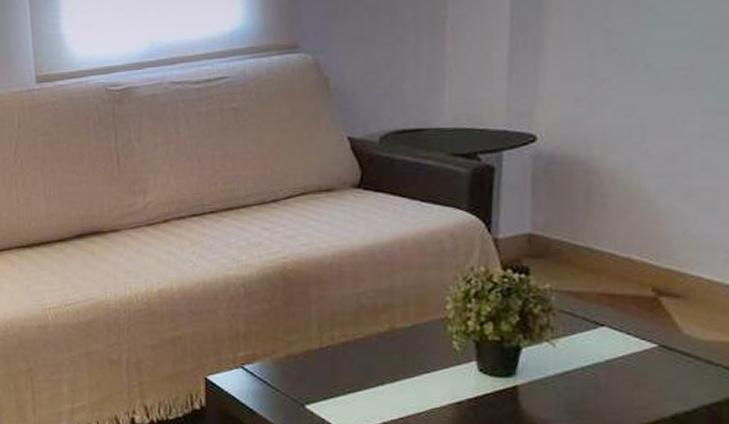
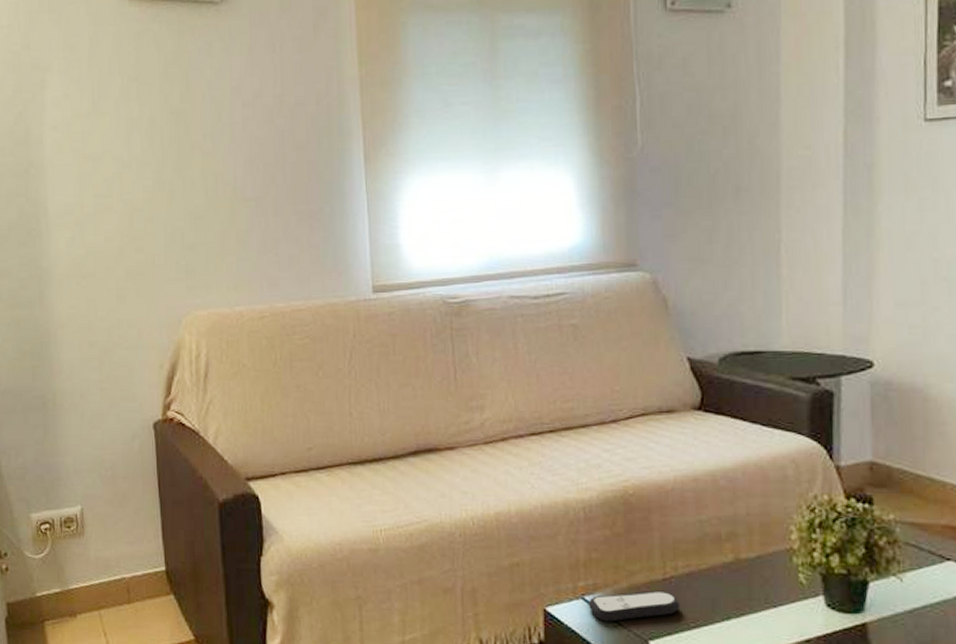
remote control: none [248,359,335,388] -> present [589,590,679,622]

